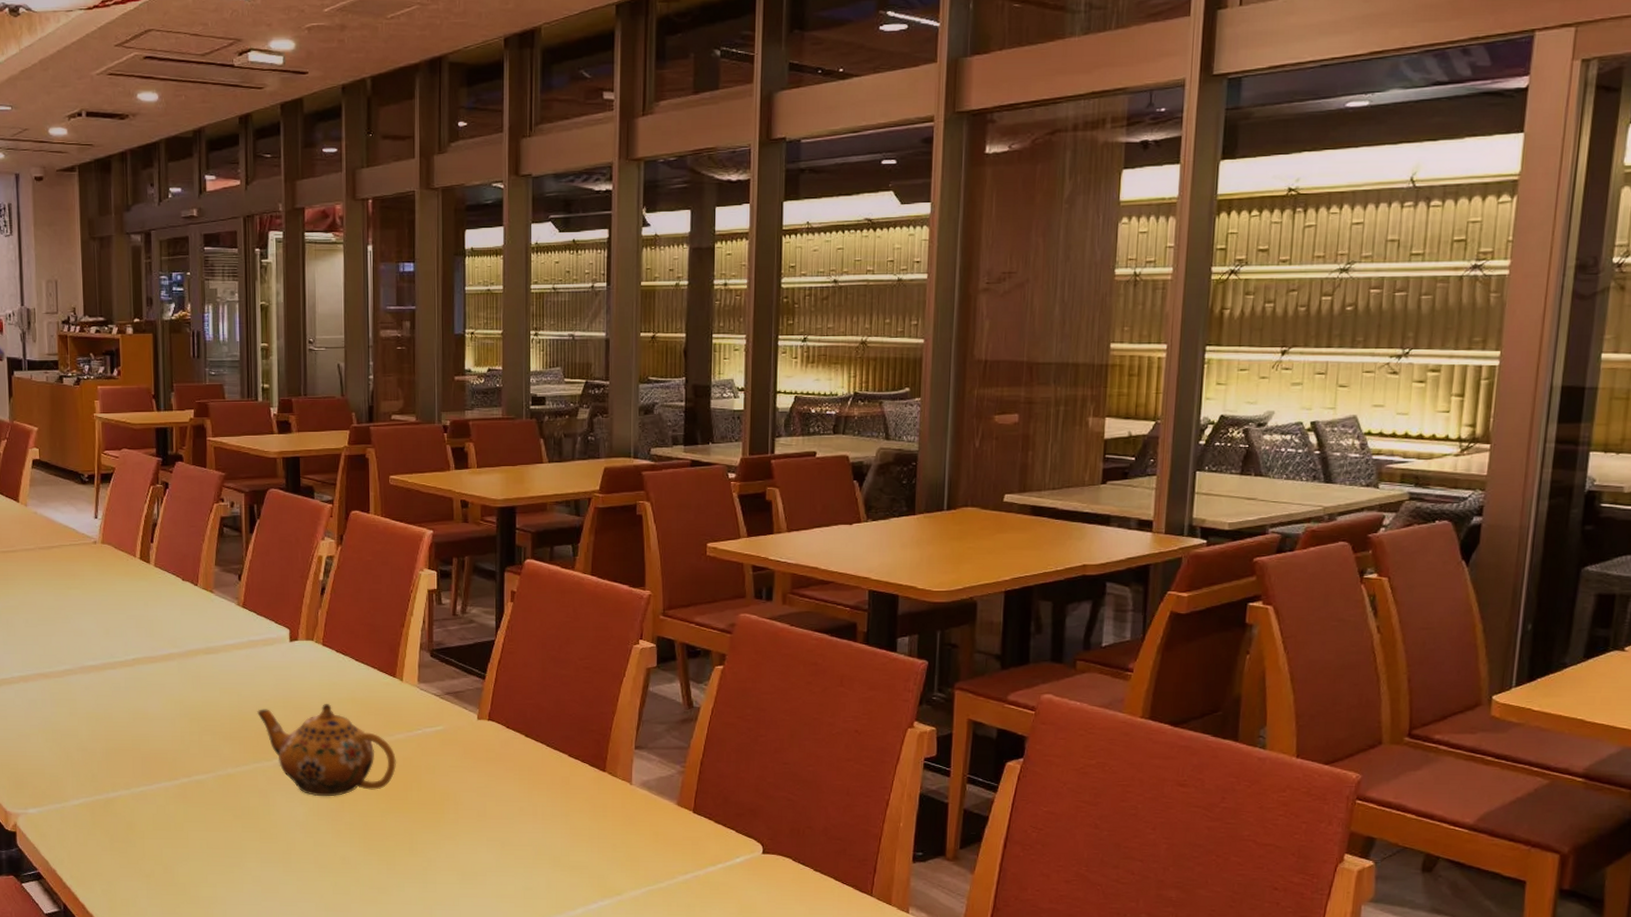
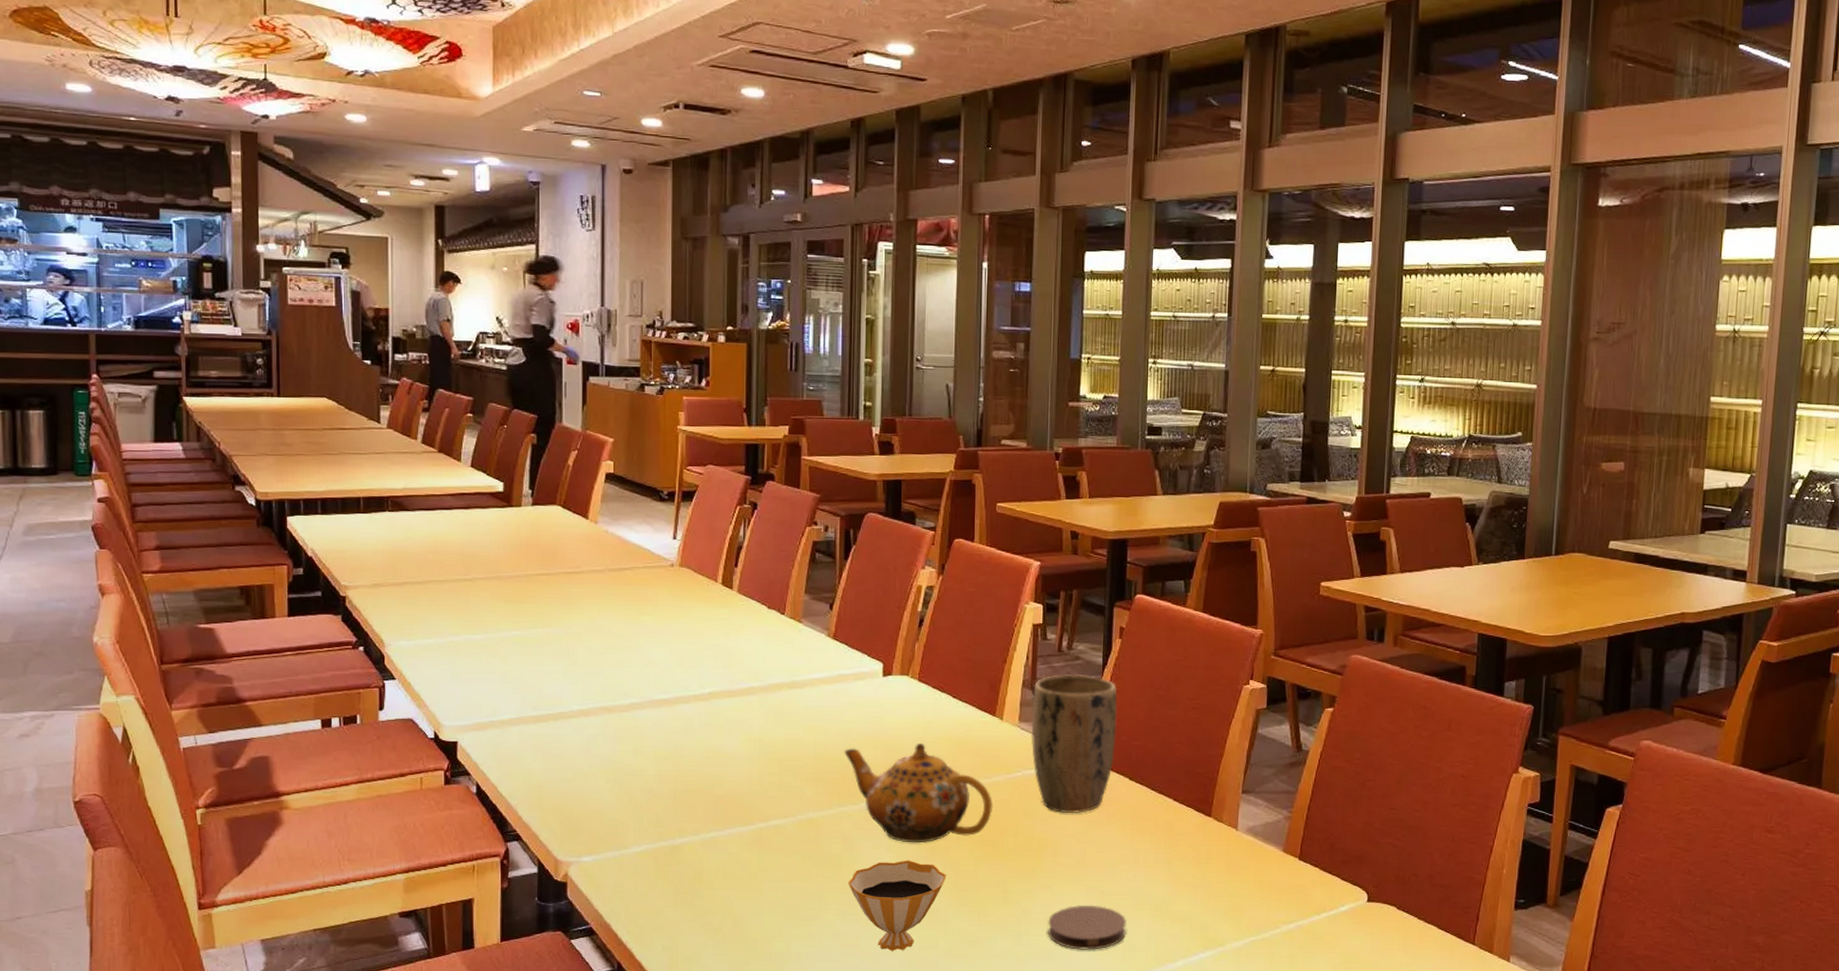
teacup: none [265,812,356,896] -> present [848,860,947,951]
plant pot: none [429,636,511,769] -> present [1031,674,1118,814]
coaster: none [452,855,527,897] -> present [1048,905,1126,950]

